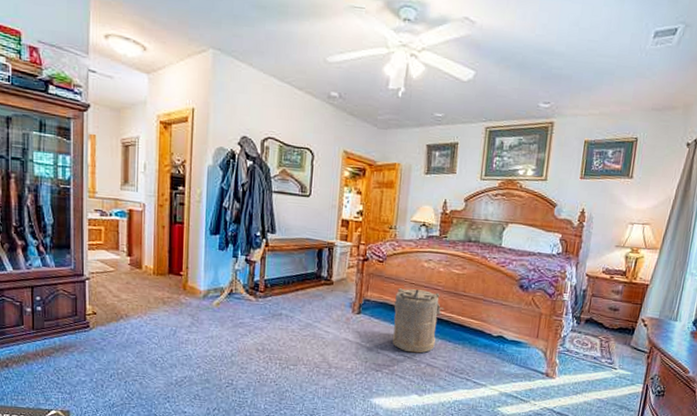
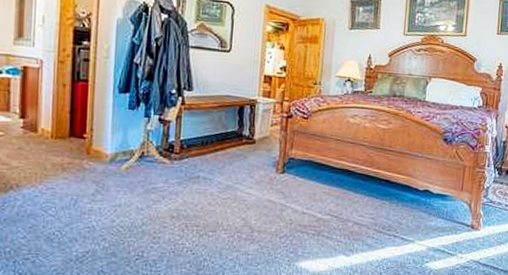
laundry hamper: present [392,288,445,353] -> none [318,145,371,212]

